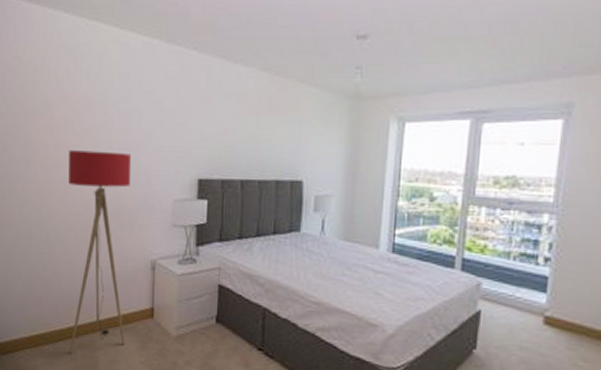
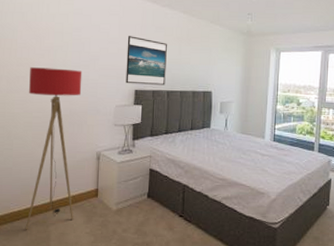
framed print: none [186,106,241,173] -> present [125,36,167,85]

